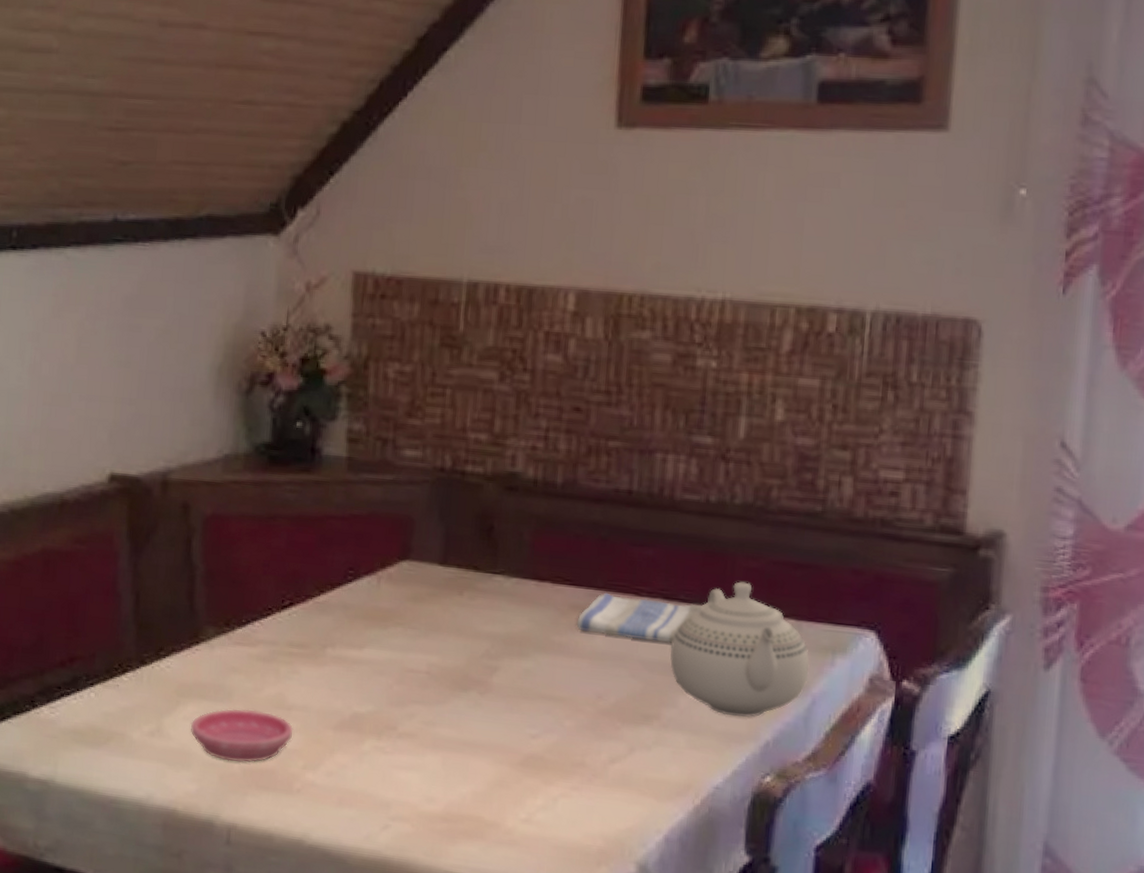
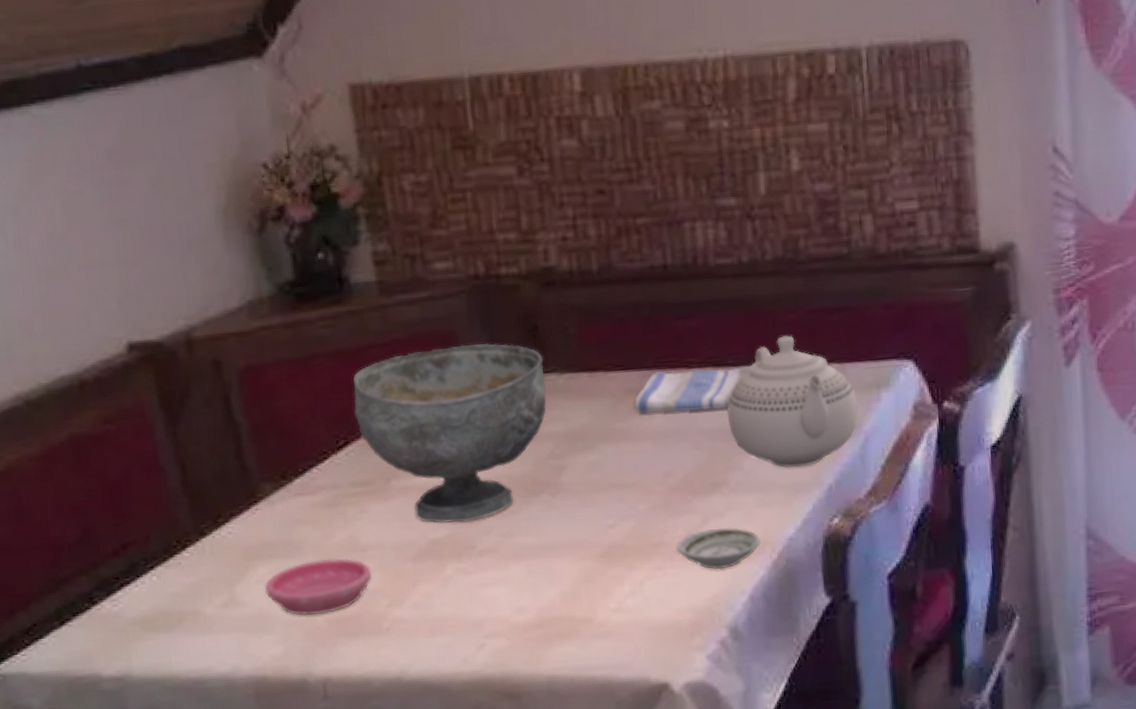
decorative bowl: none [303,529,494,703] -> present [353,343,547,523]
saucer: none [596,759,685,804] -> present [676,527,761,570]

